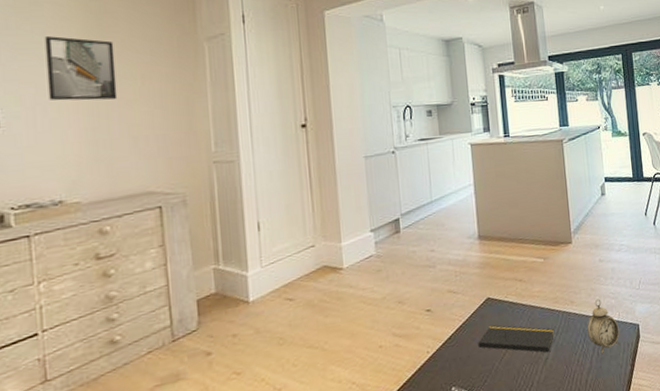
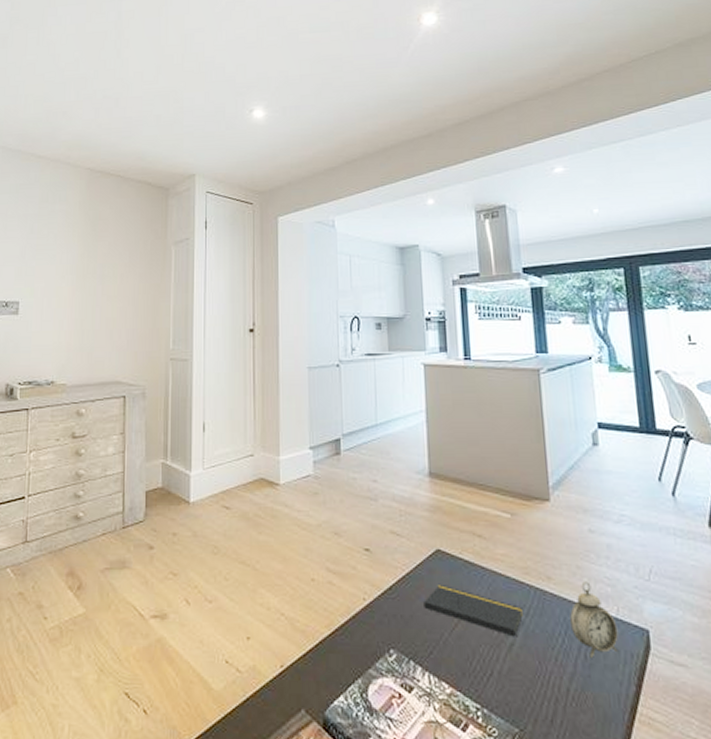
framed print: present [44,36,118,101] -> none [53,239,103,296]

